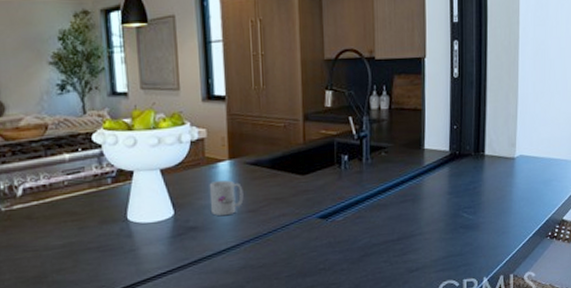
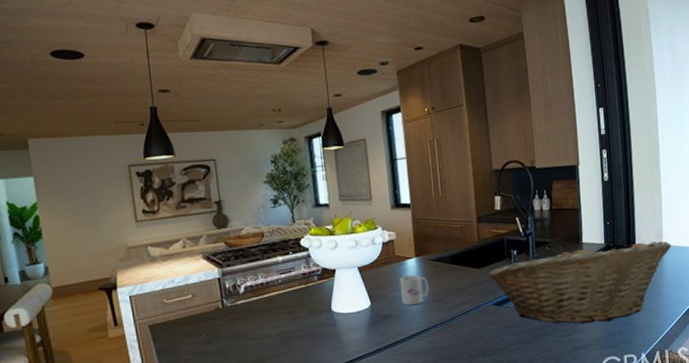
fruit basket: none [313,150,525,243] -> present [487,241,671,324]

